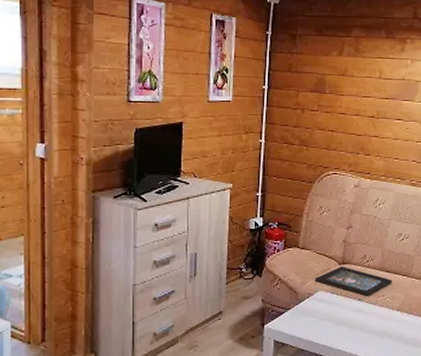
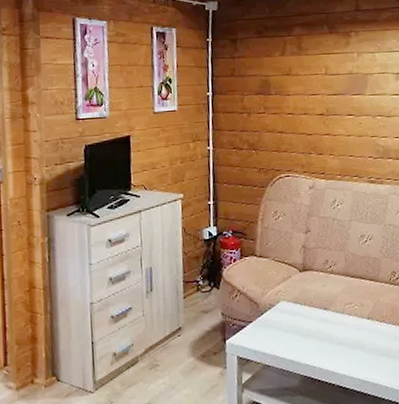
decorative tray: present [314,266,392,297] -> none [275,273,359,305]

